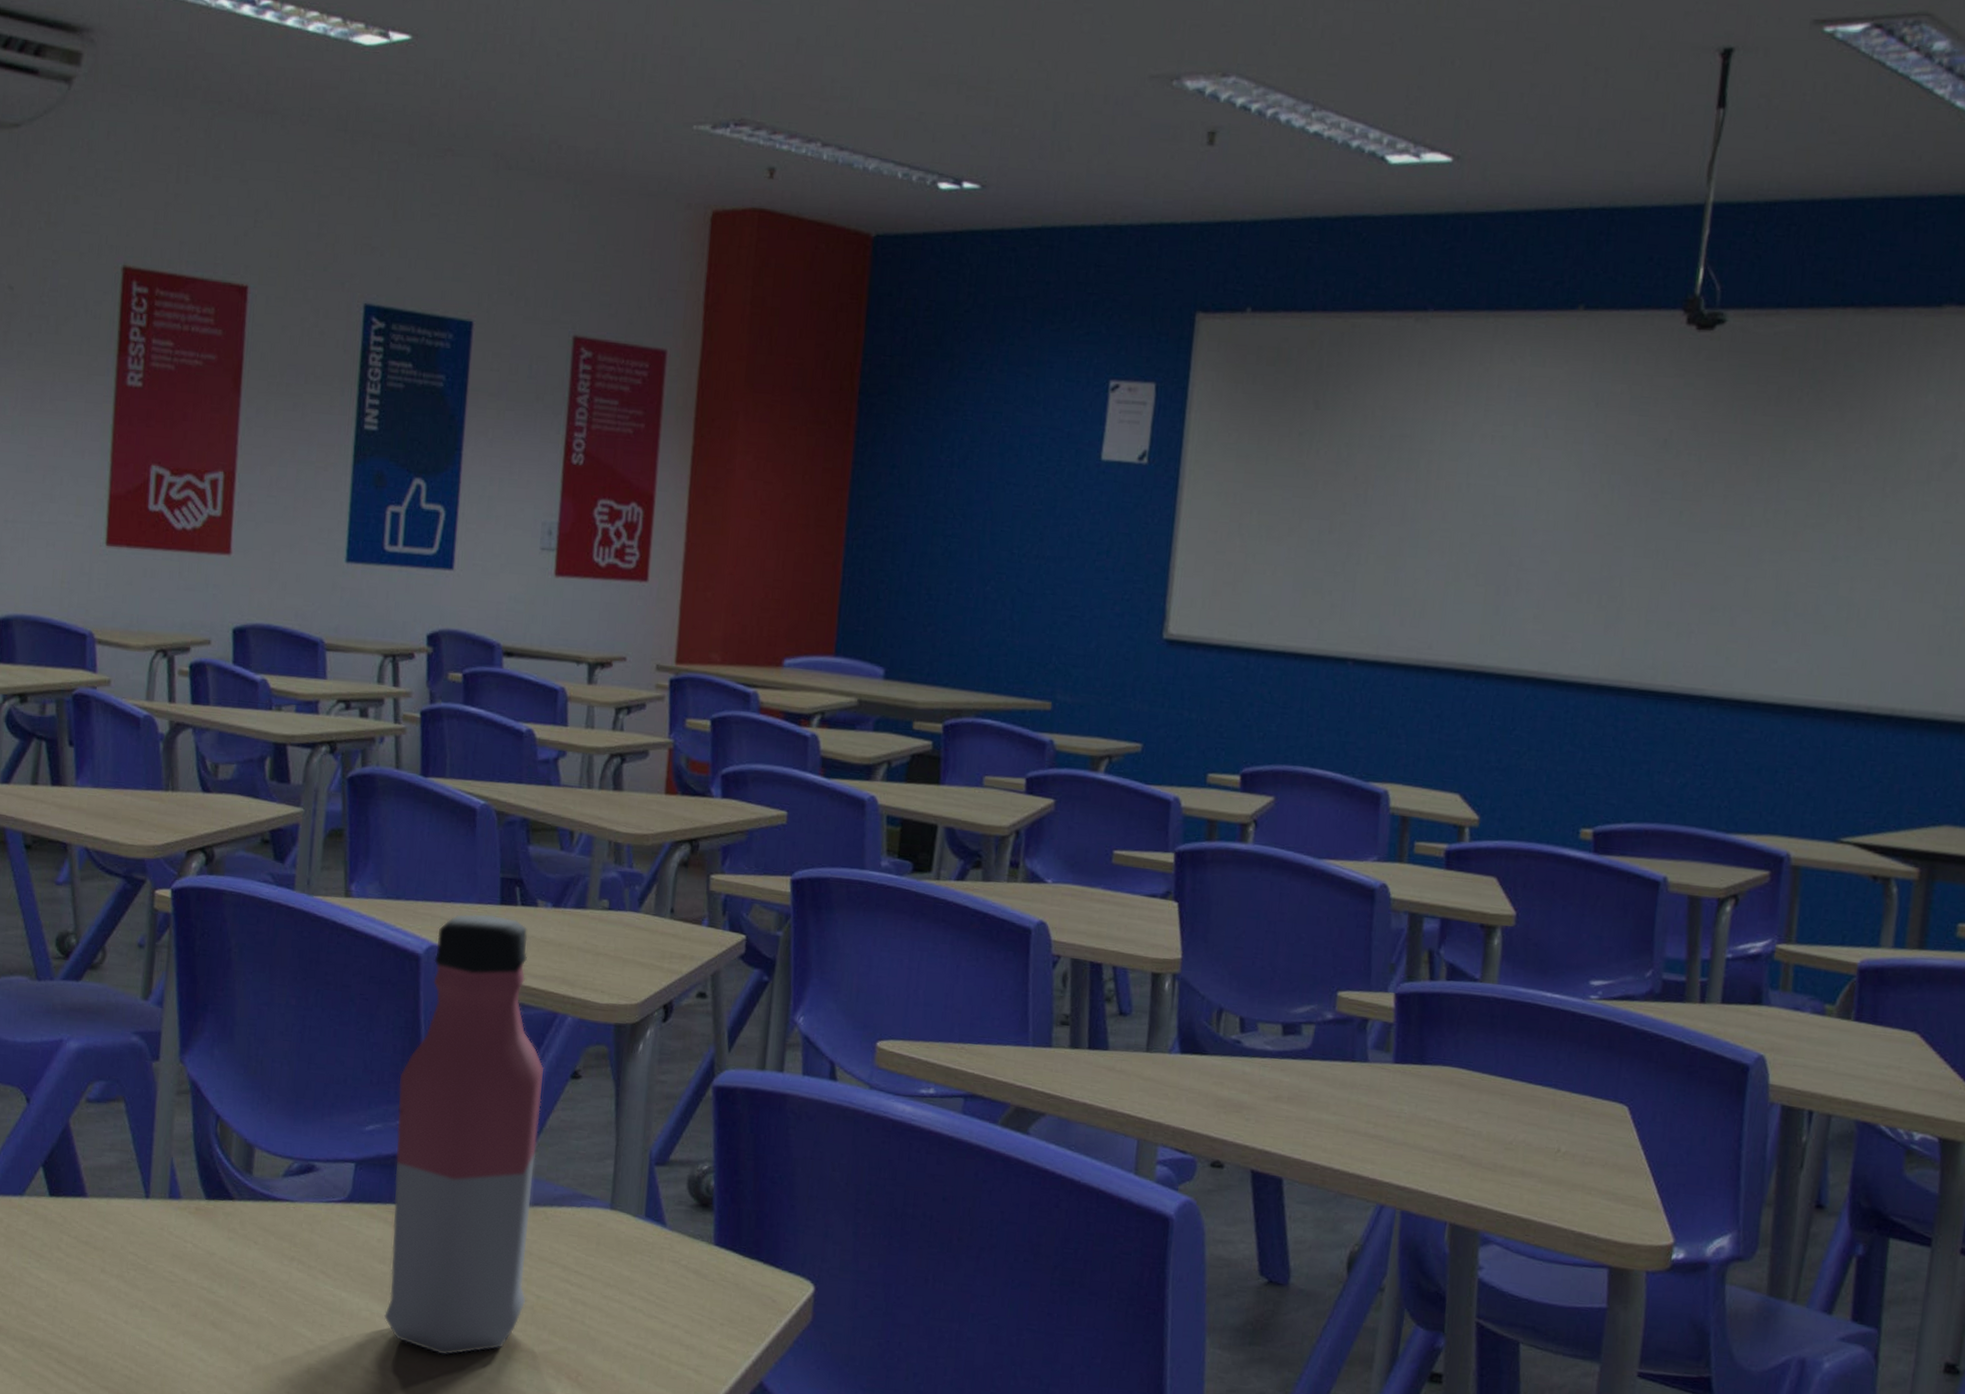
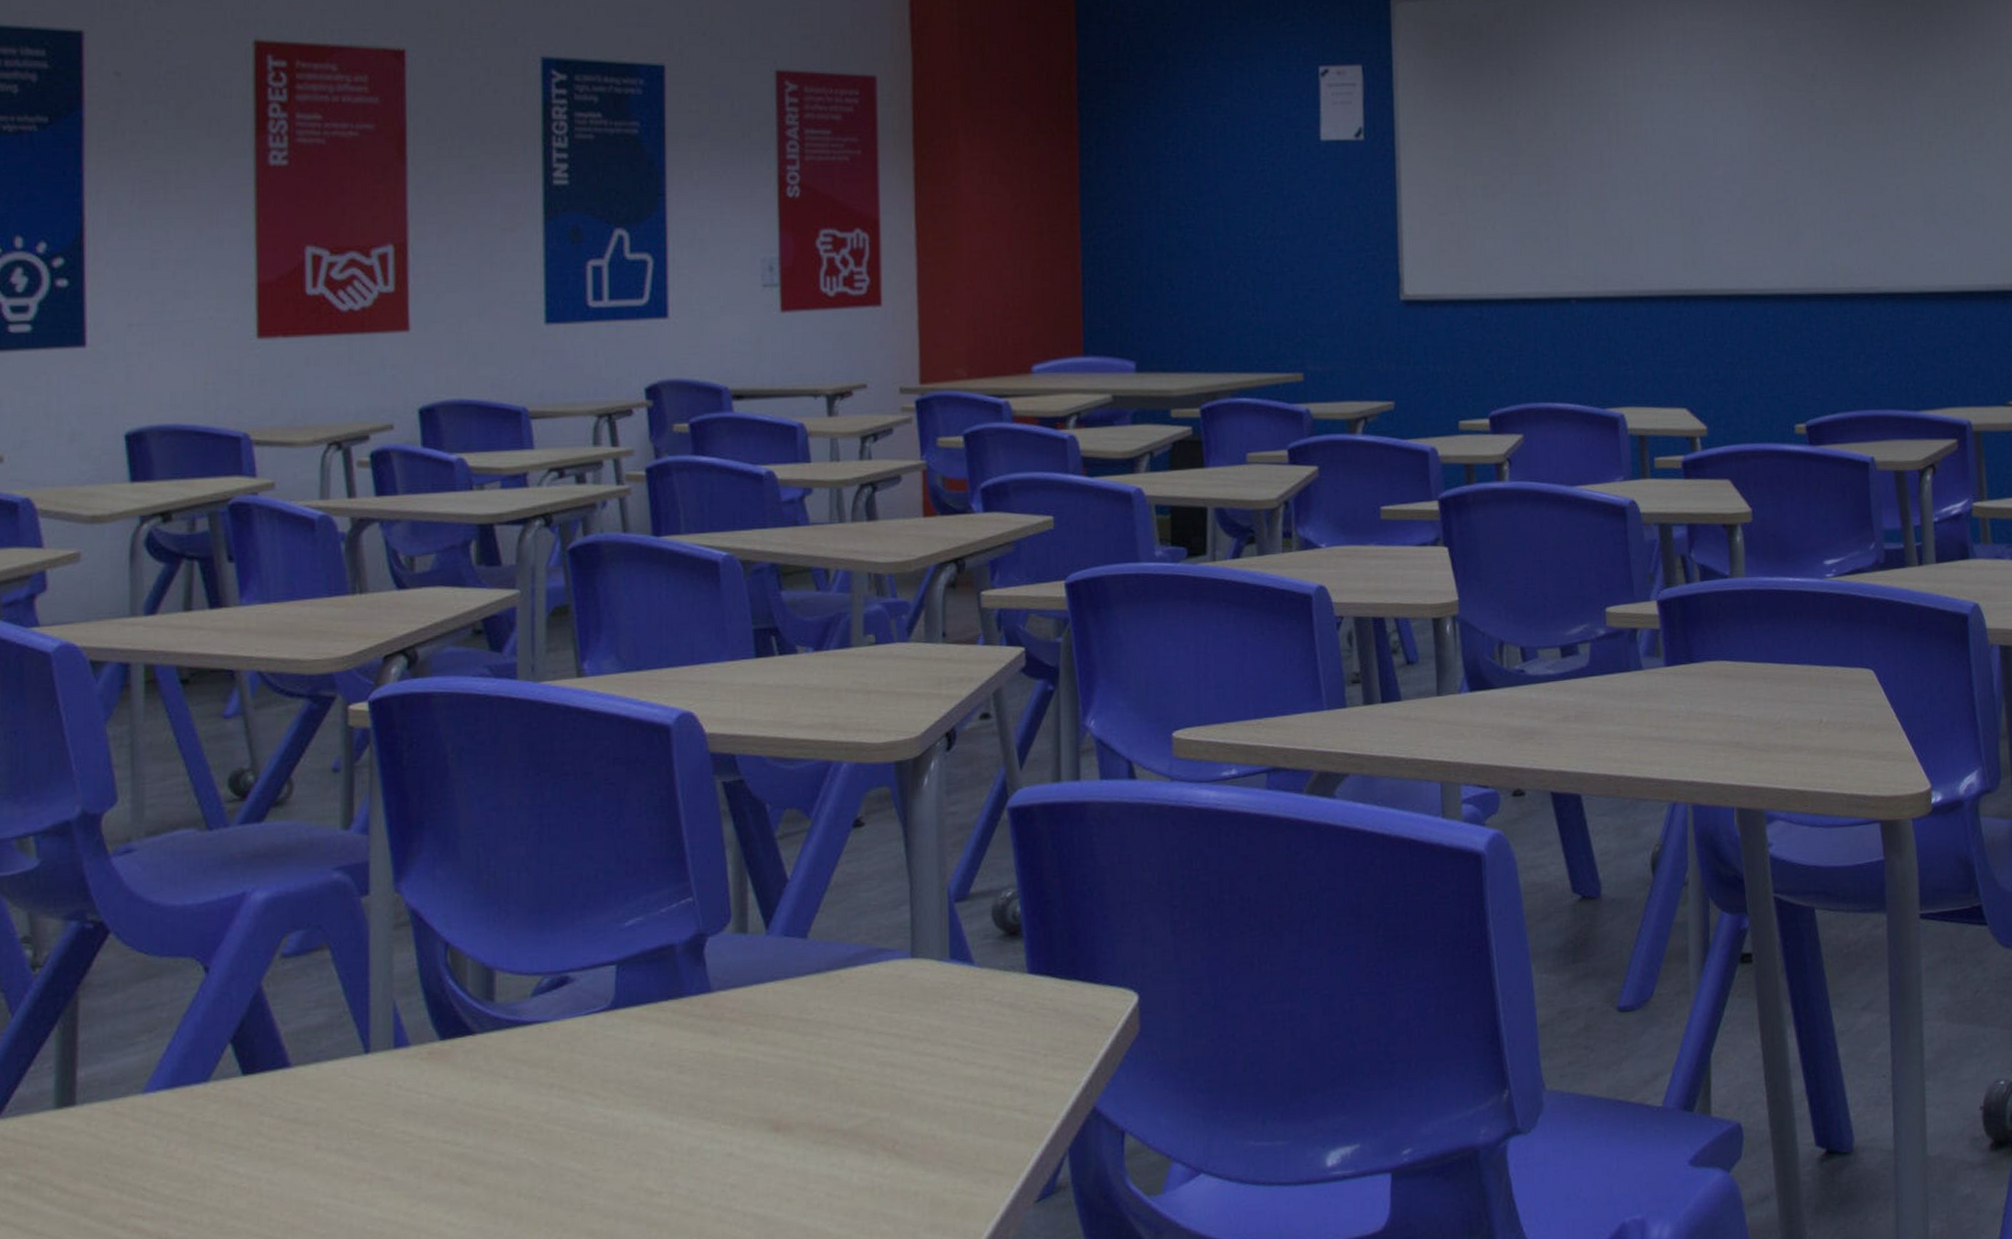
water bottle: present [383,914,545,1356] -> none [659,669,828,1156]

